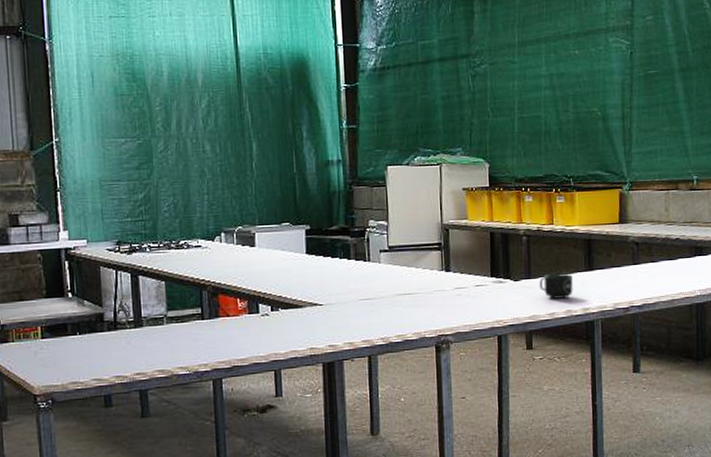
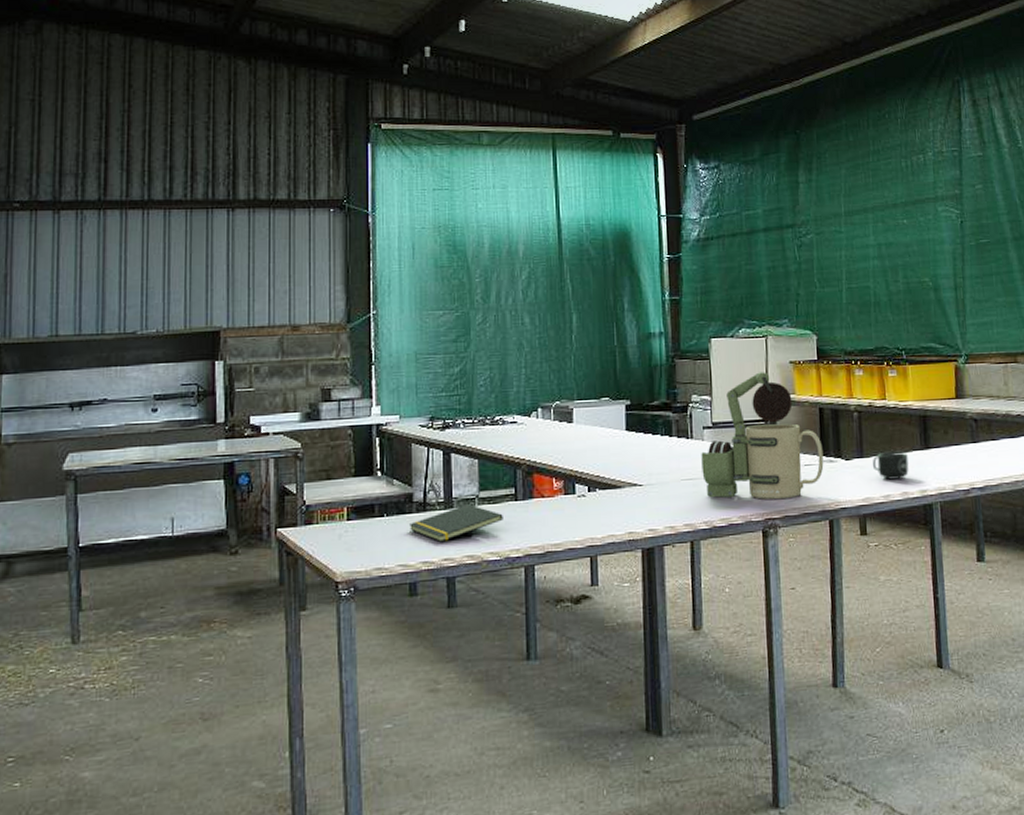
notepad: none [102,323,191,359] -> present [410,504,503,543]
cocoa: none [378,198,494,318] -> present [701,372,824,500]

